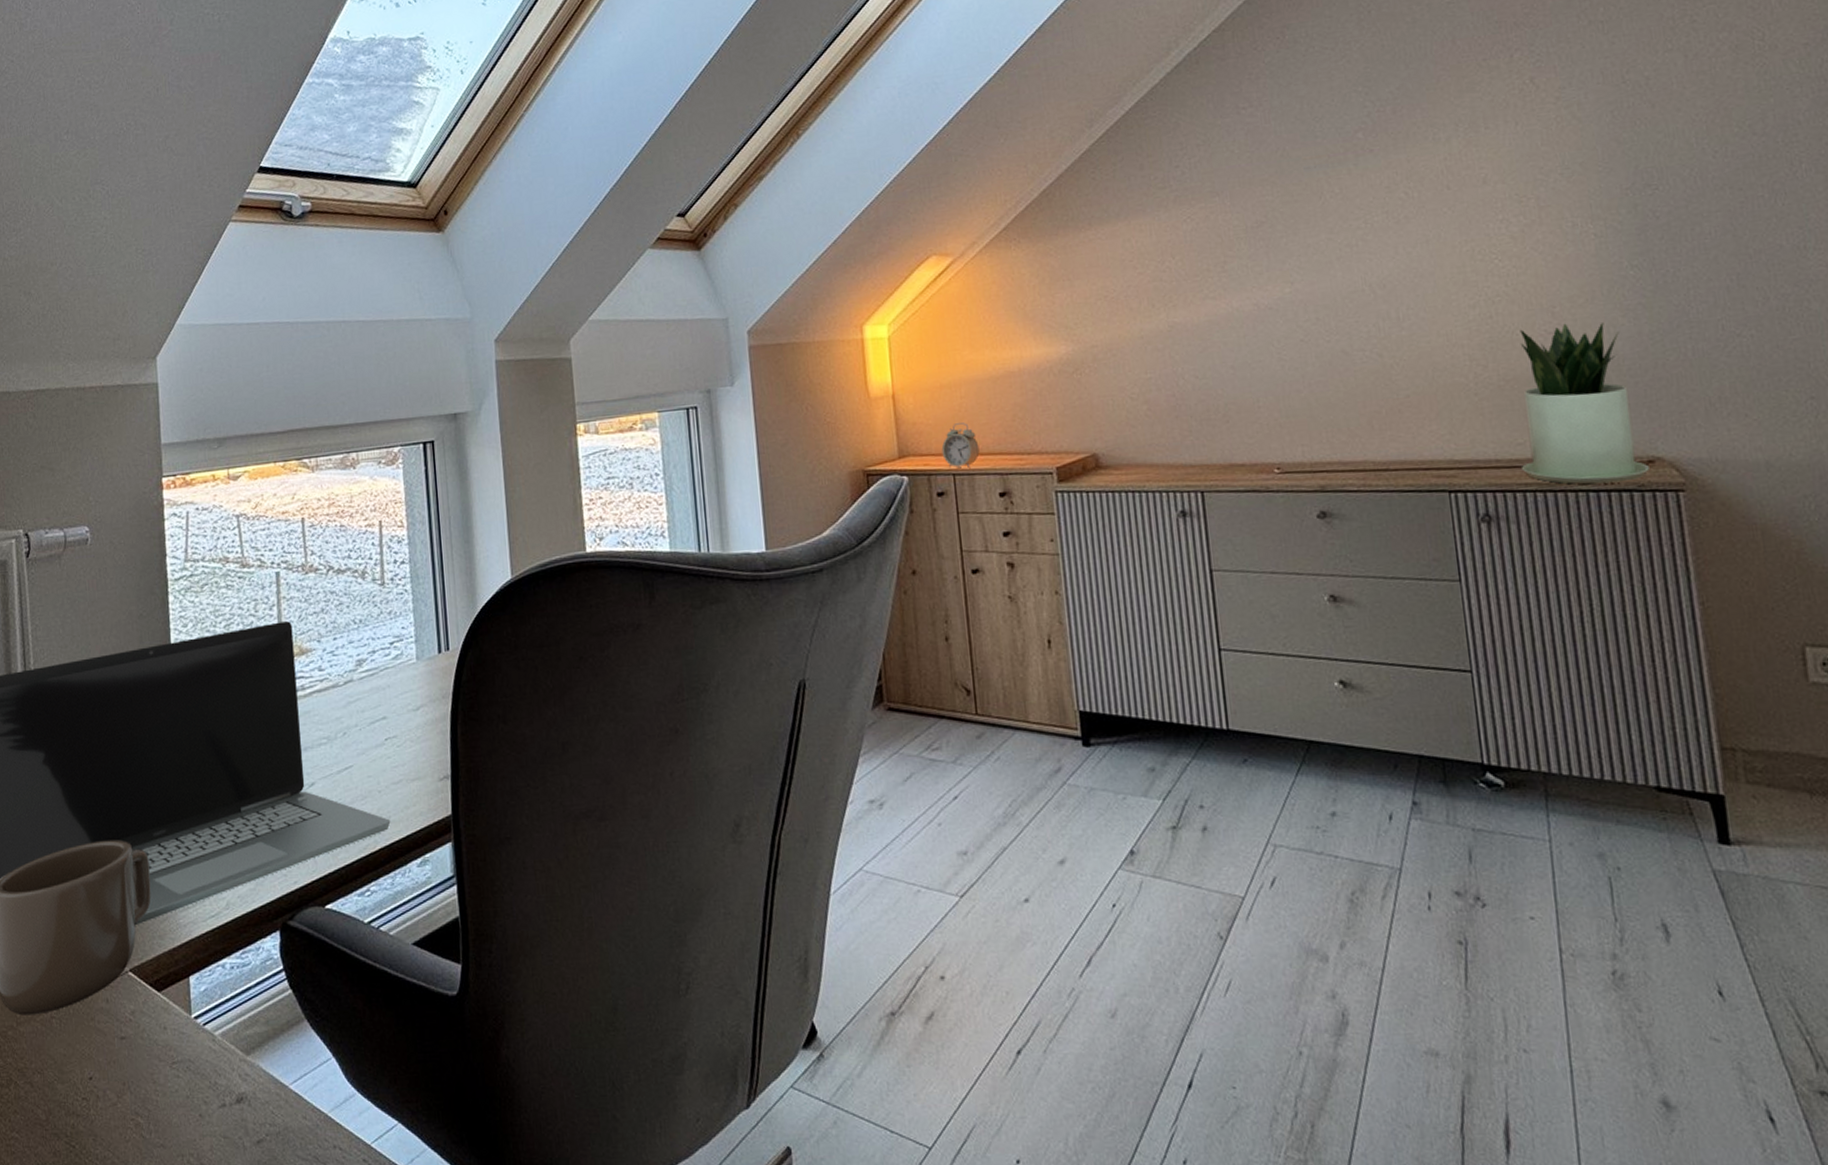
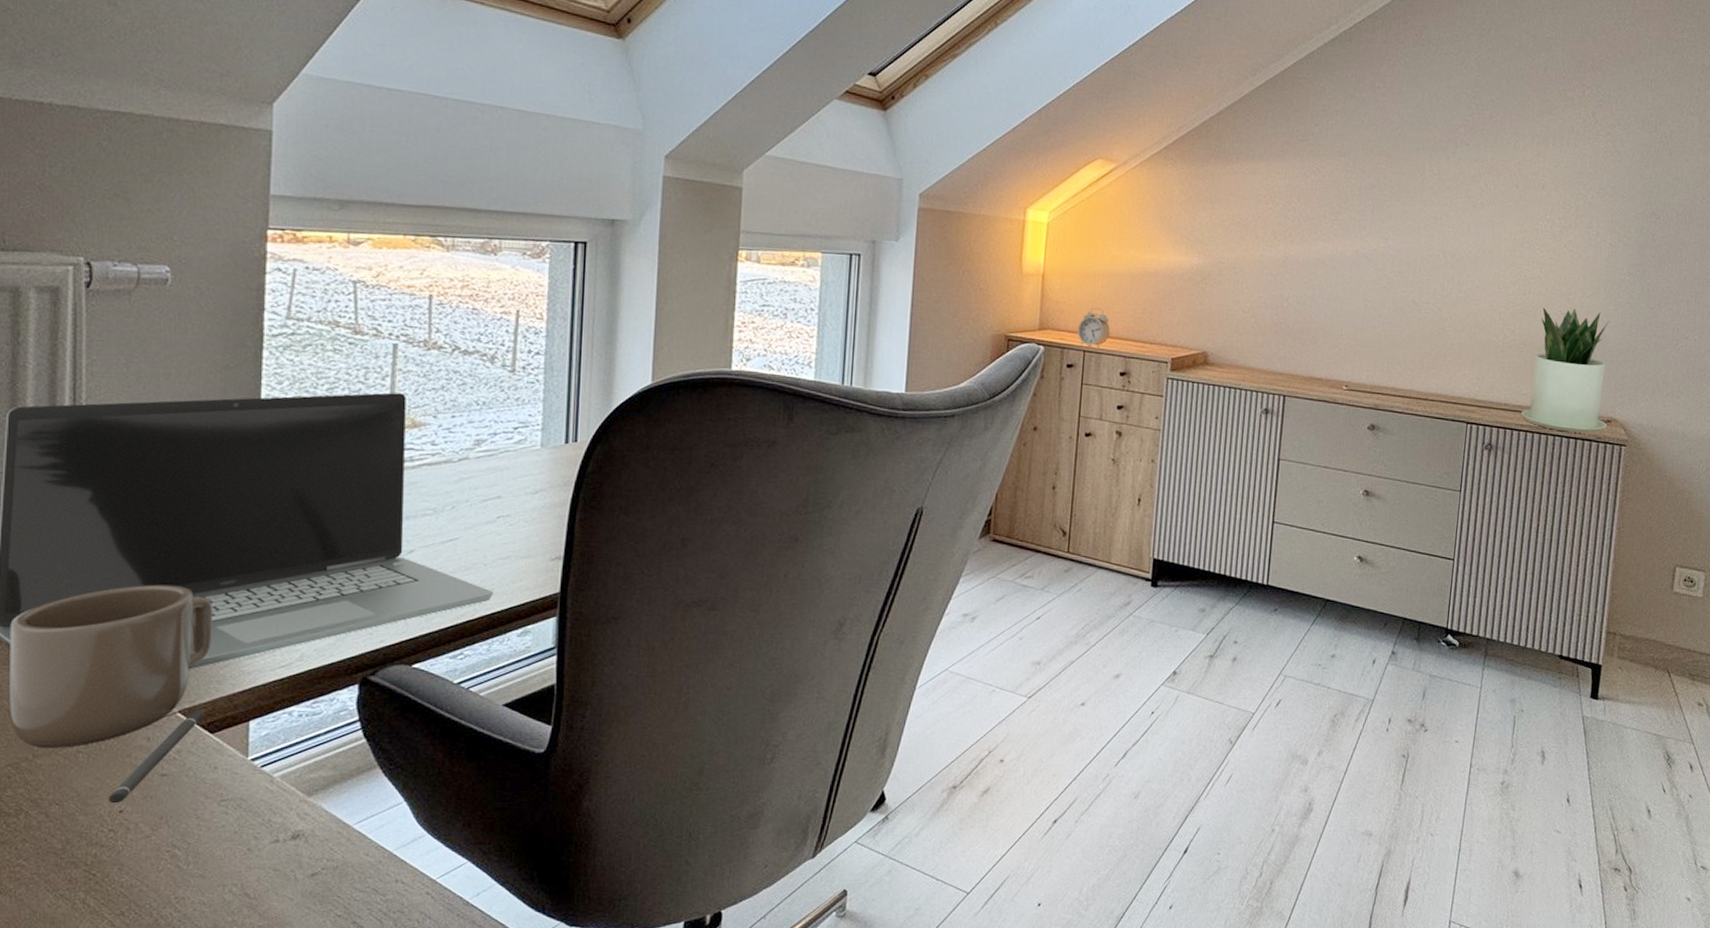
pen: none [79,967,151,1070] -> present [108,709,204,804]

